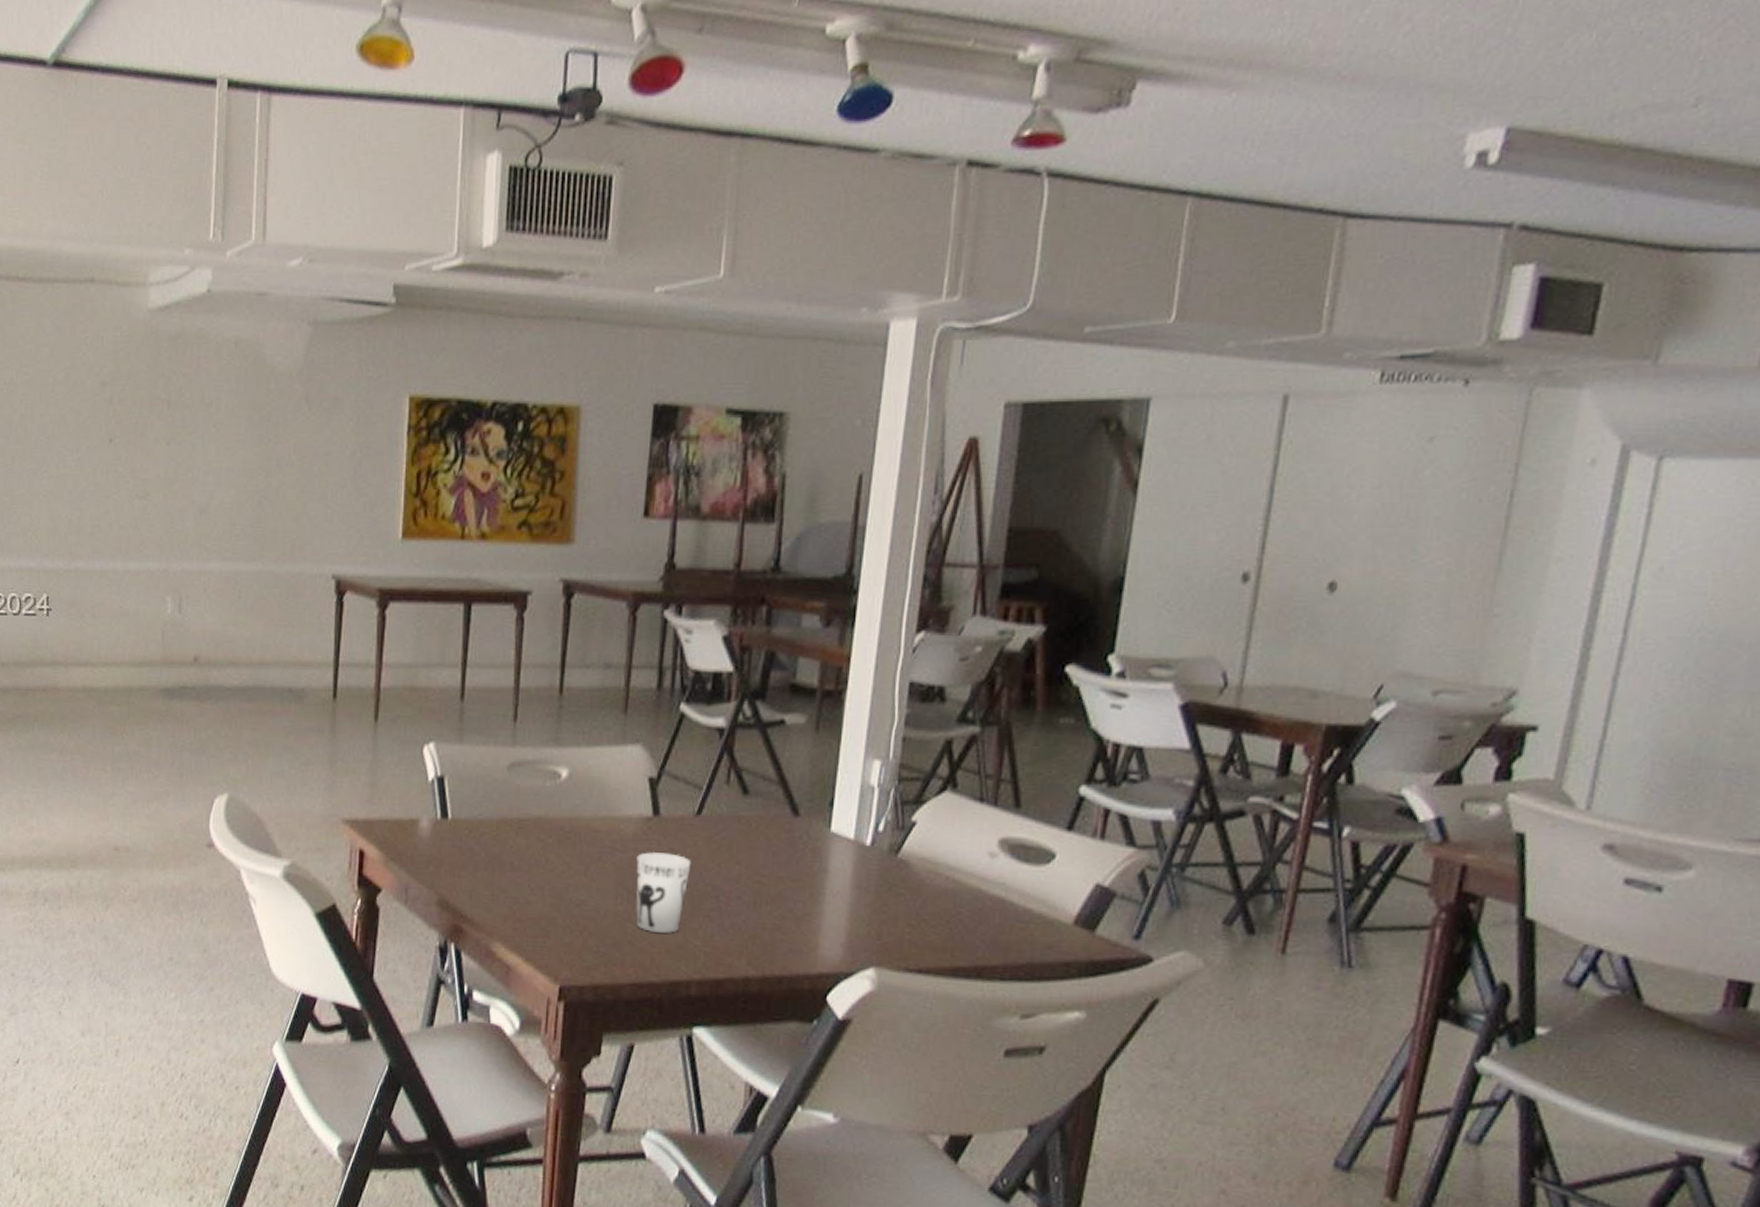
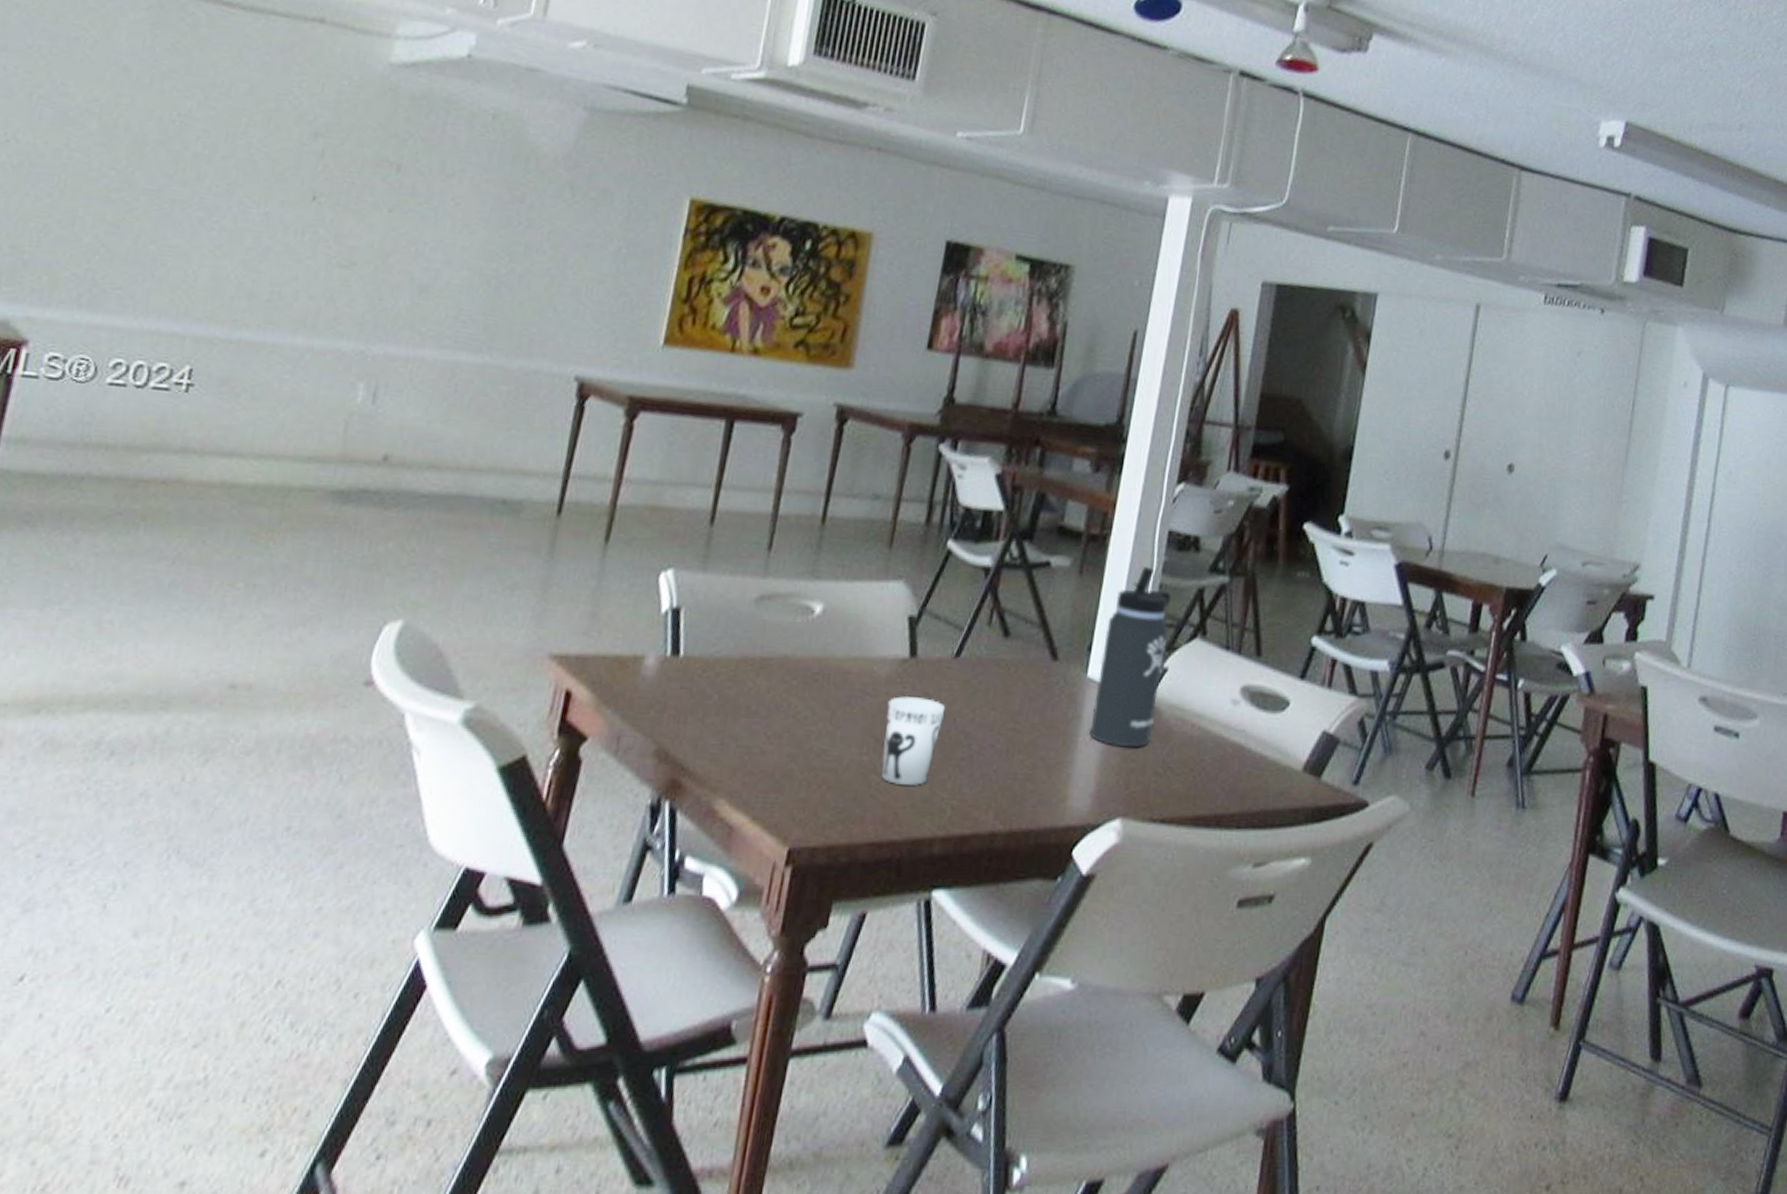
thermos bottle: none [837,720,916,901] -> present [1089,567,1171,748]

